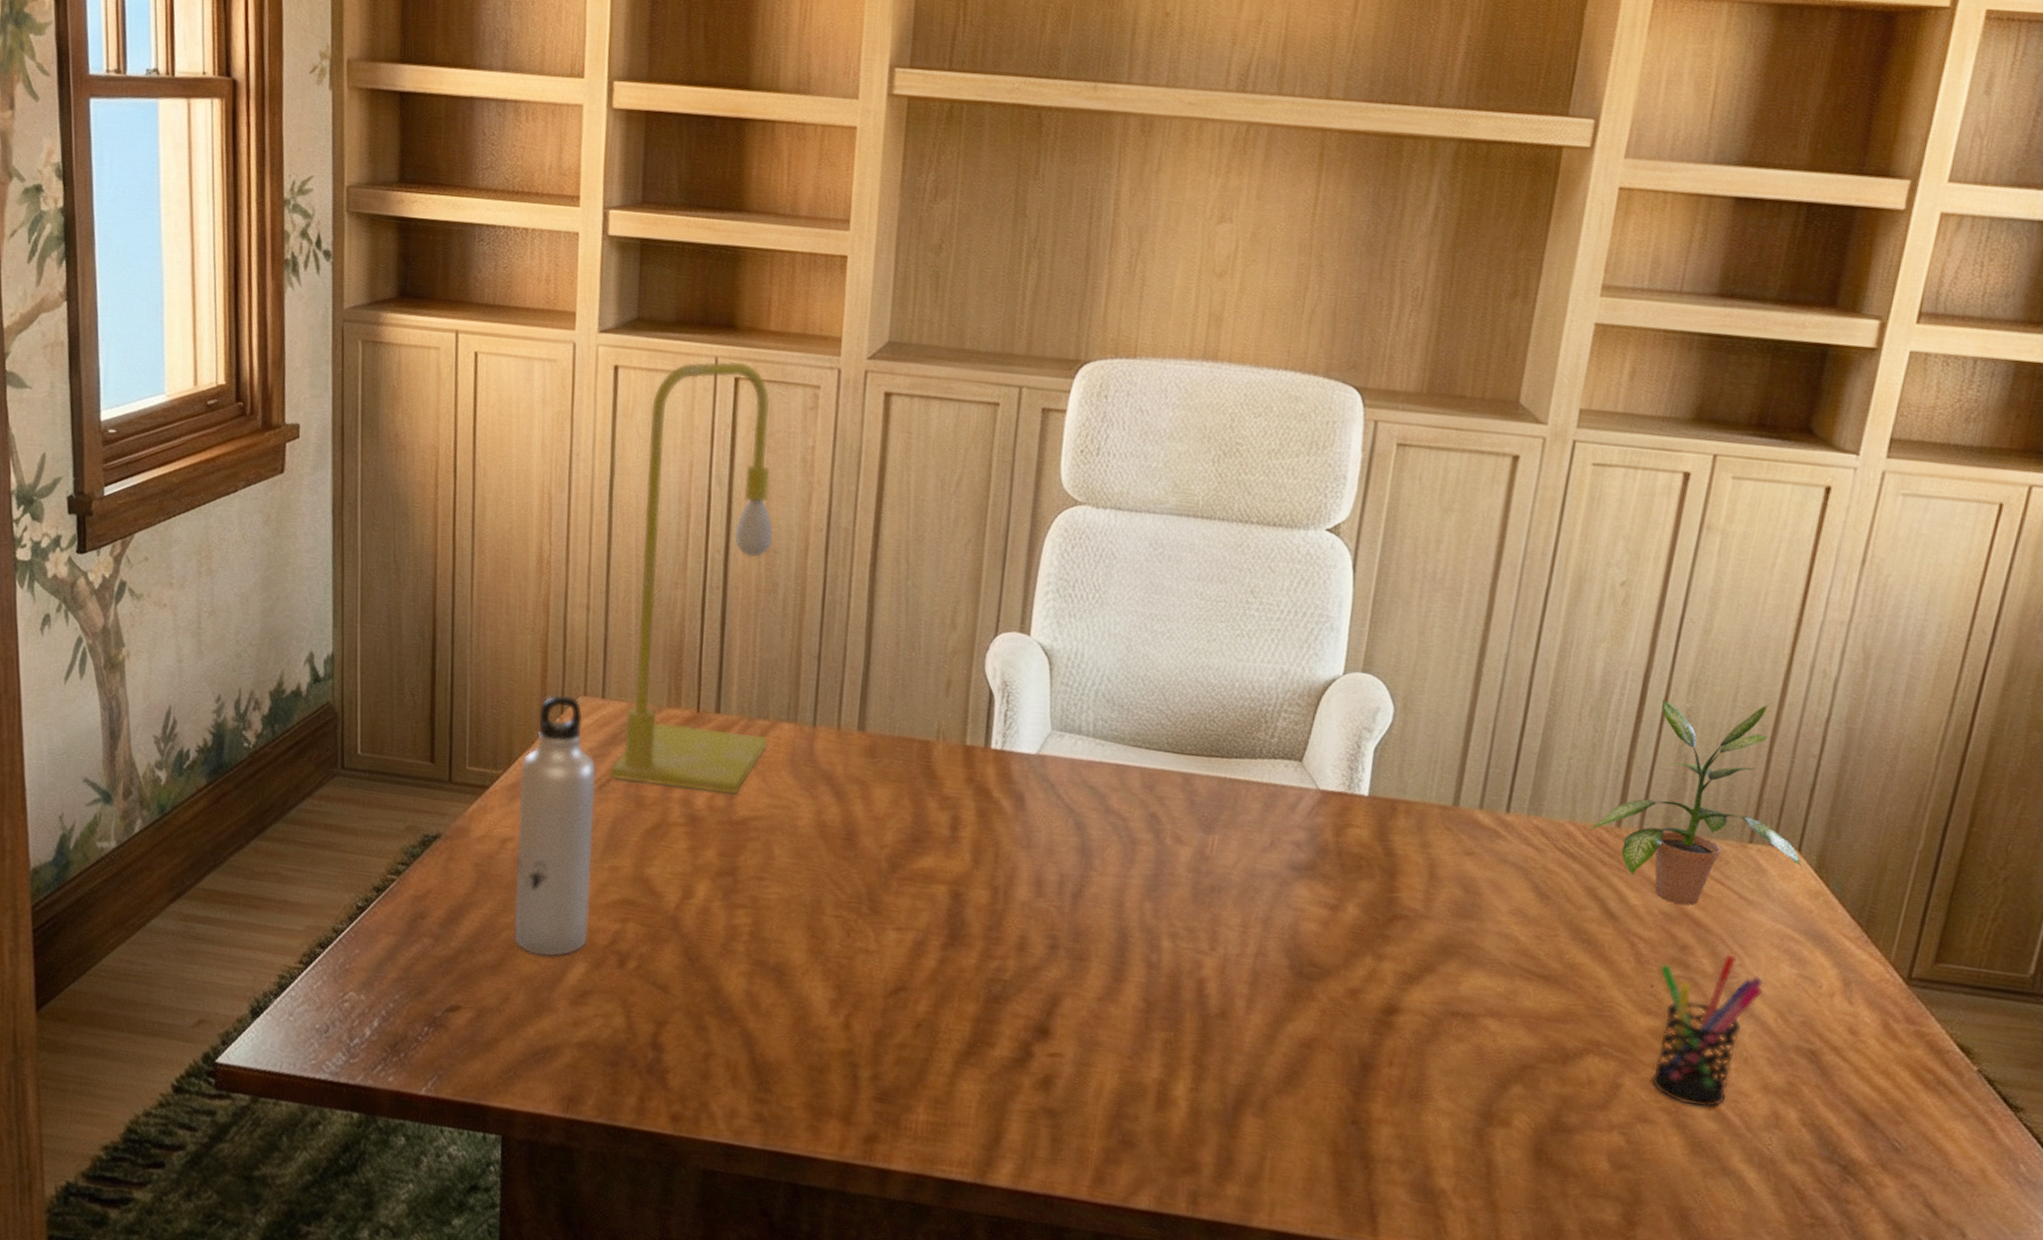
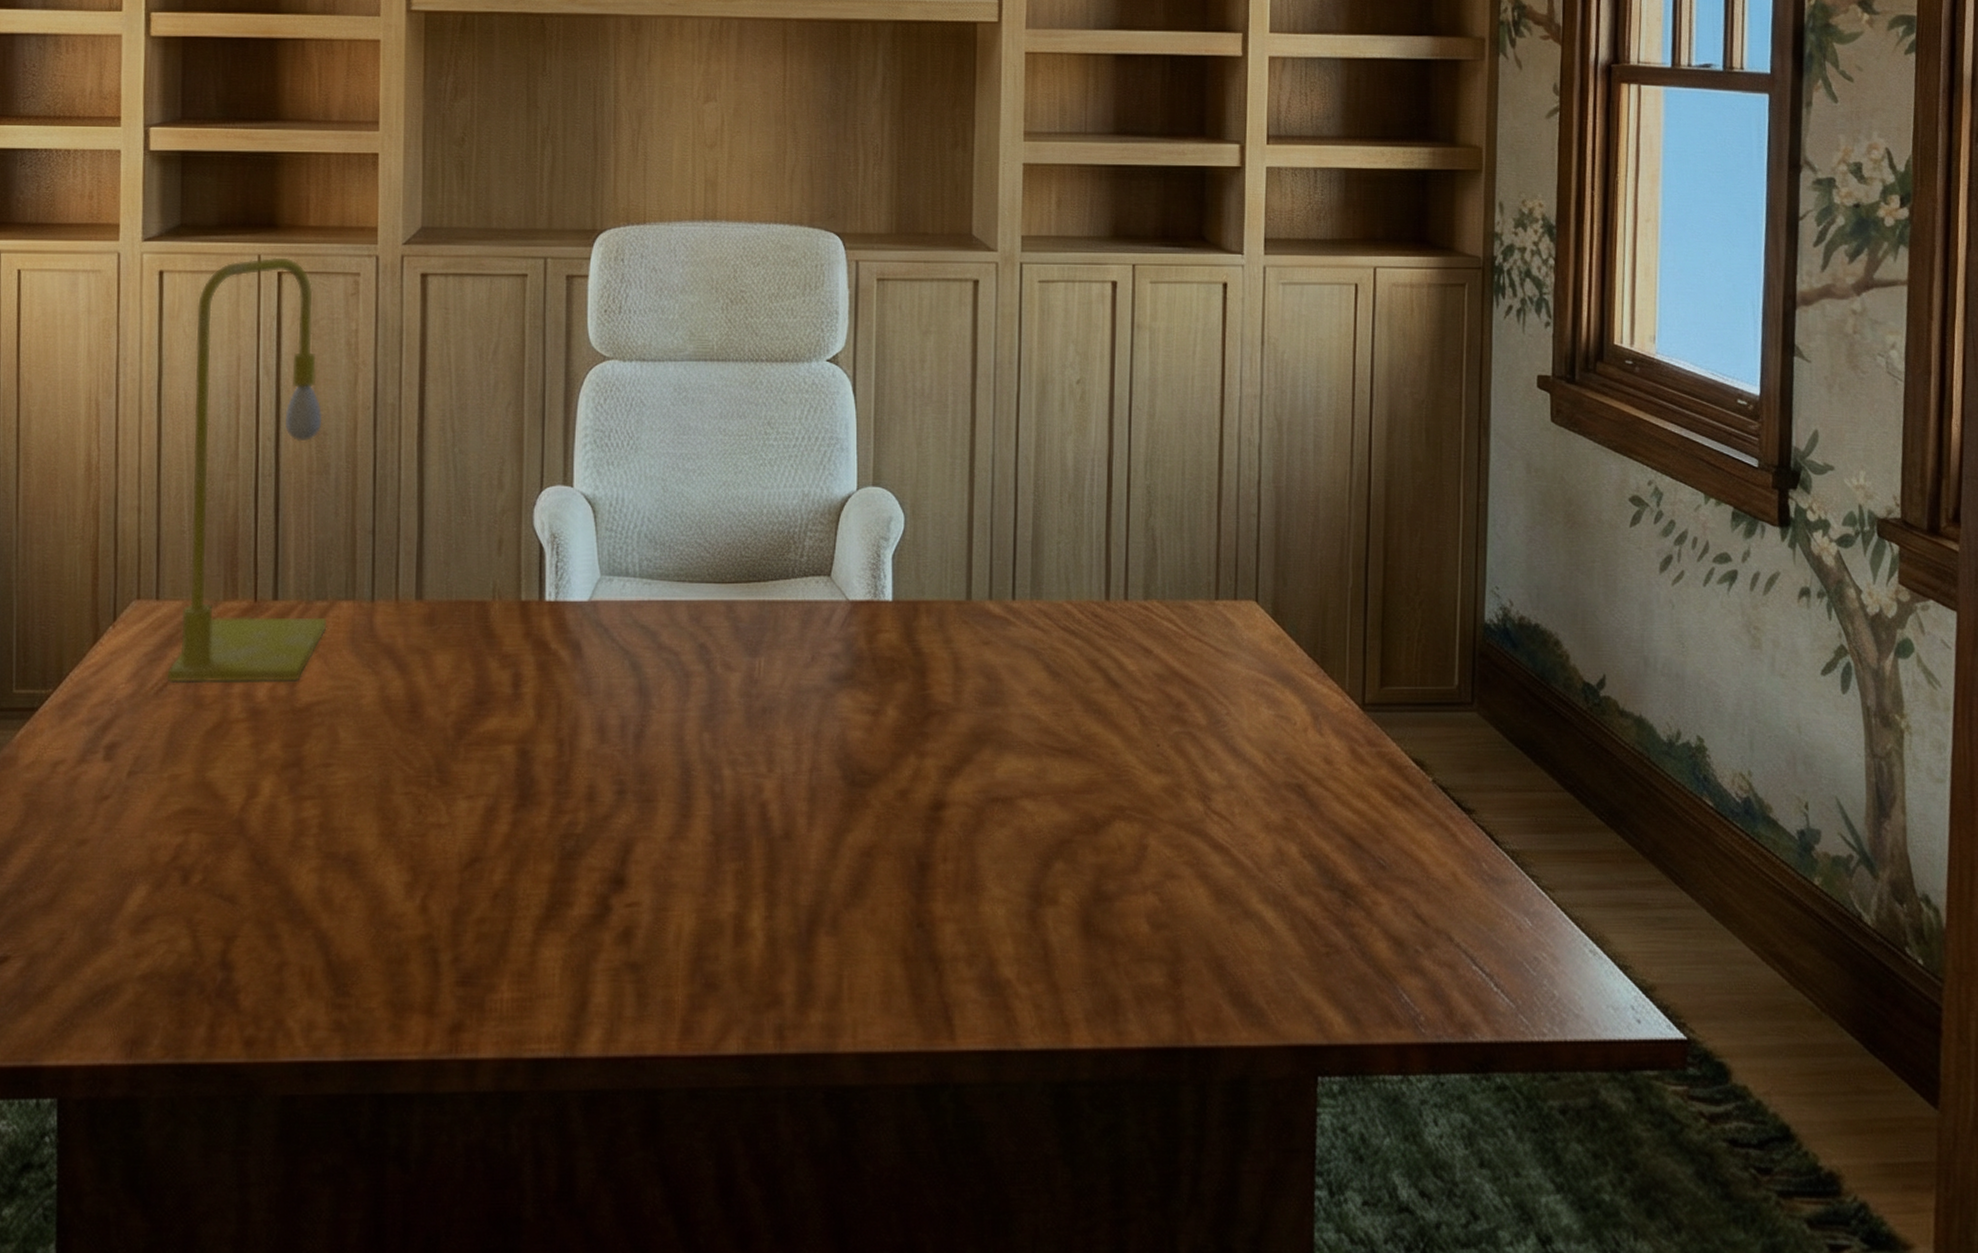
water bottle: present [514,694,596,957] -> none [67,601,153,884]
potted plant: present [1591,699,1801,905] -> none [1085,474,1261,664]
pen holder: present [1651,953,1765,1108] -> none [1162,704,1250,855]

